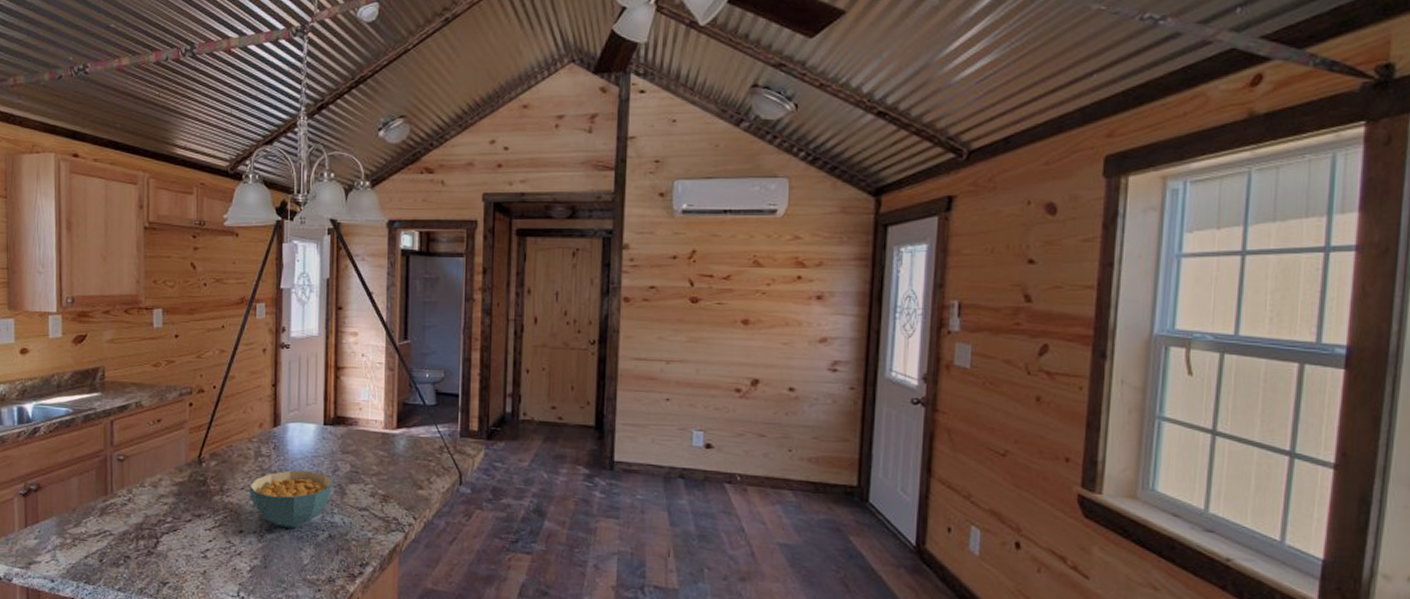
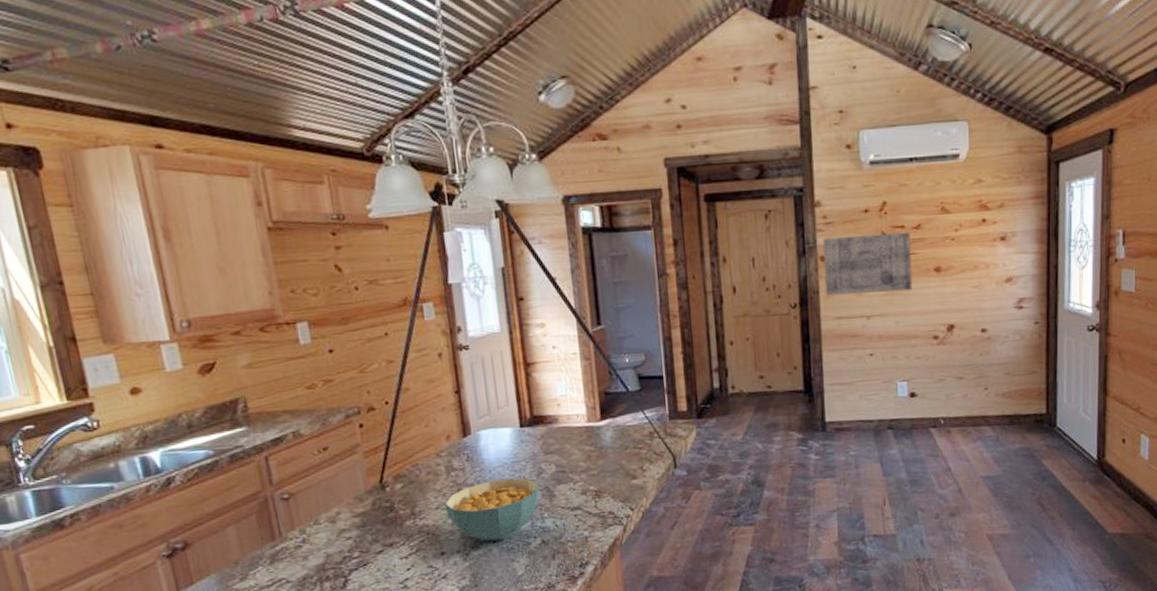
wall art: none [626,279,719,340] -> present [822,232,913,296]

